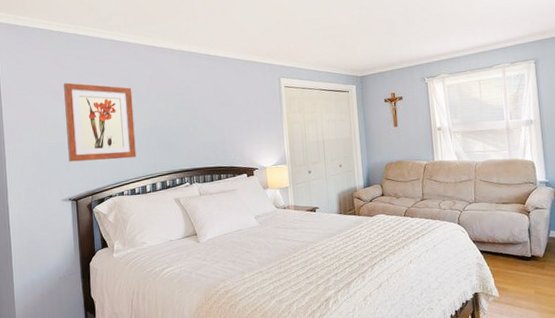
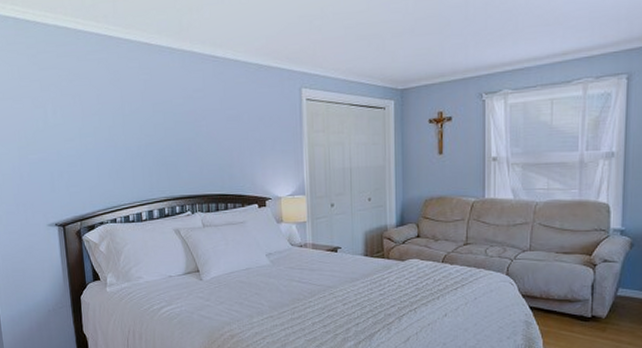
wall art: present [63,82,137,162] -> none [43,86,130,182]

